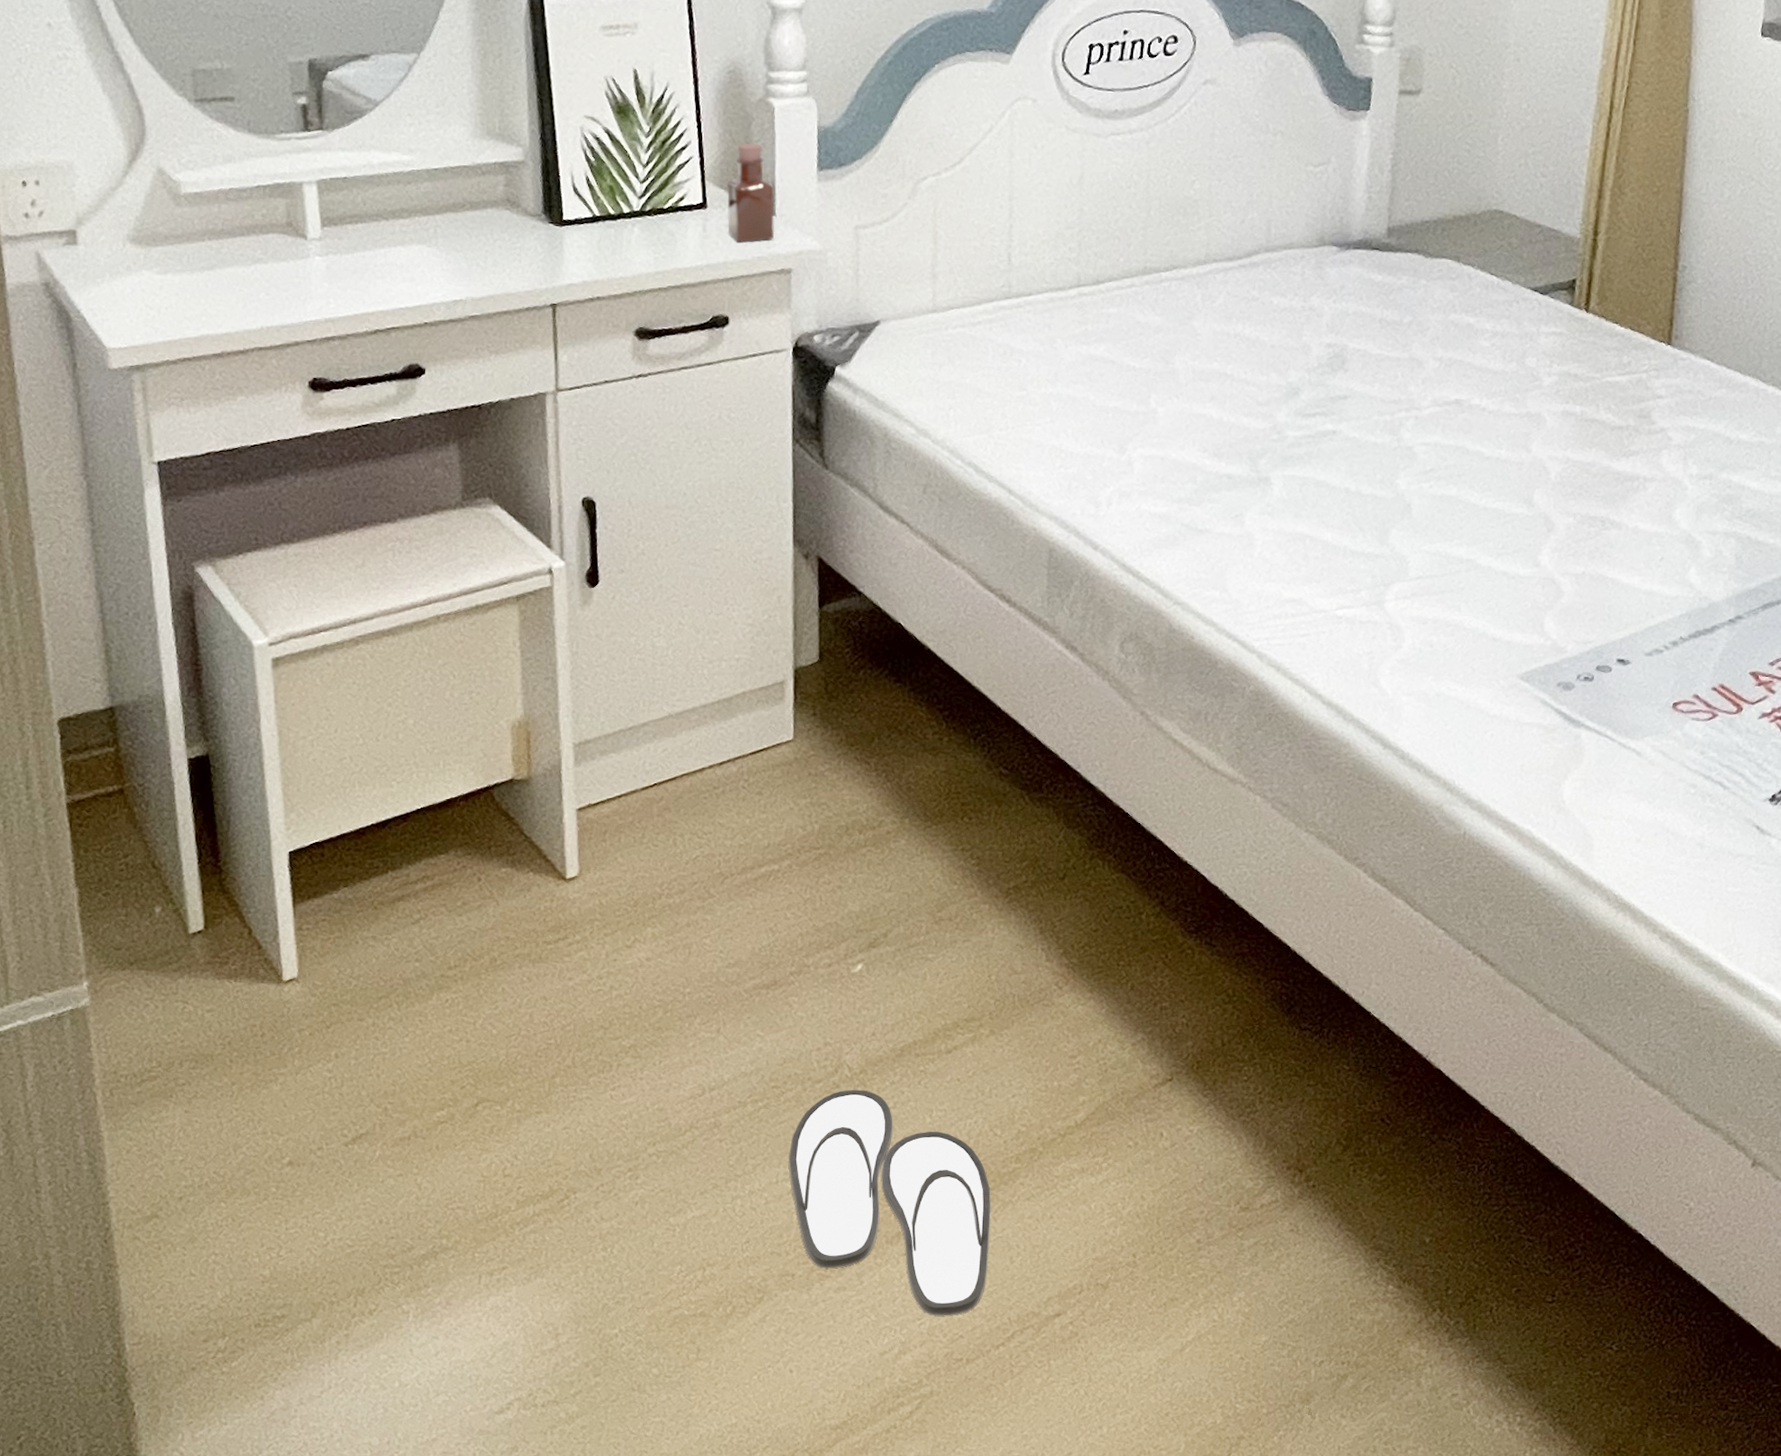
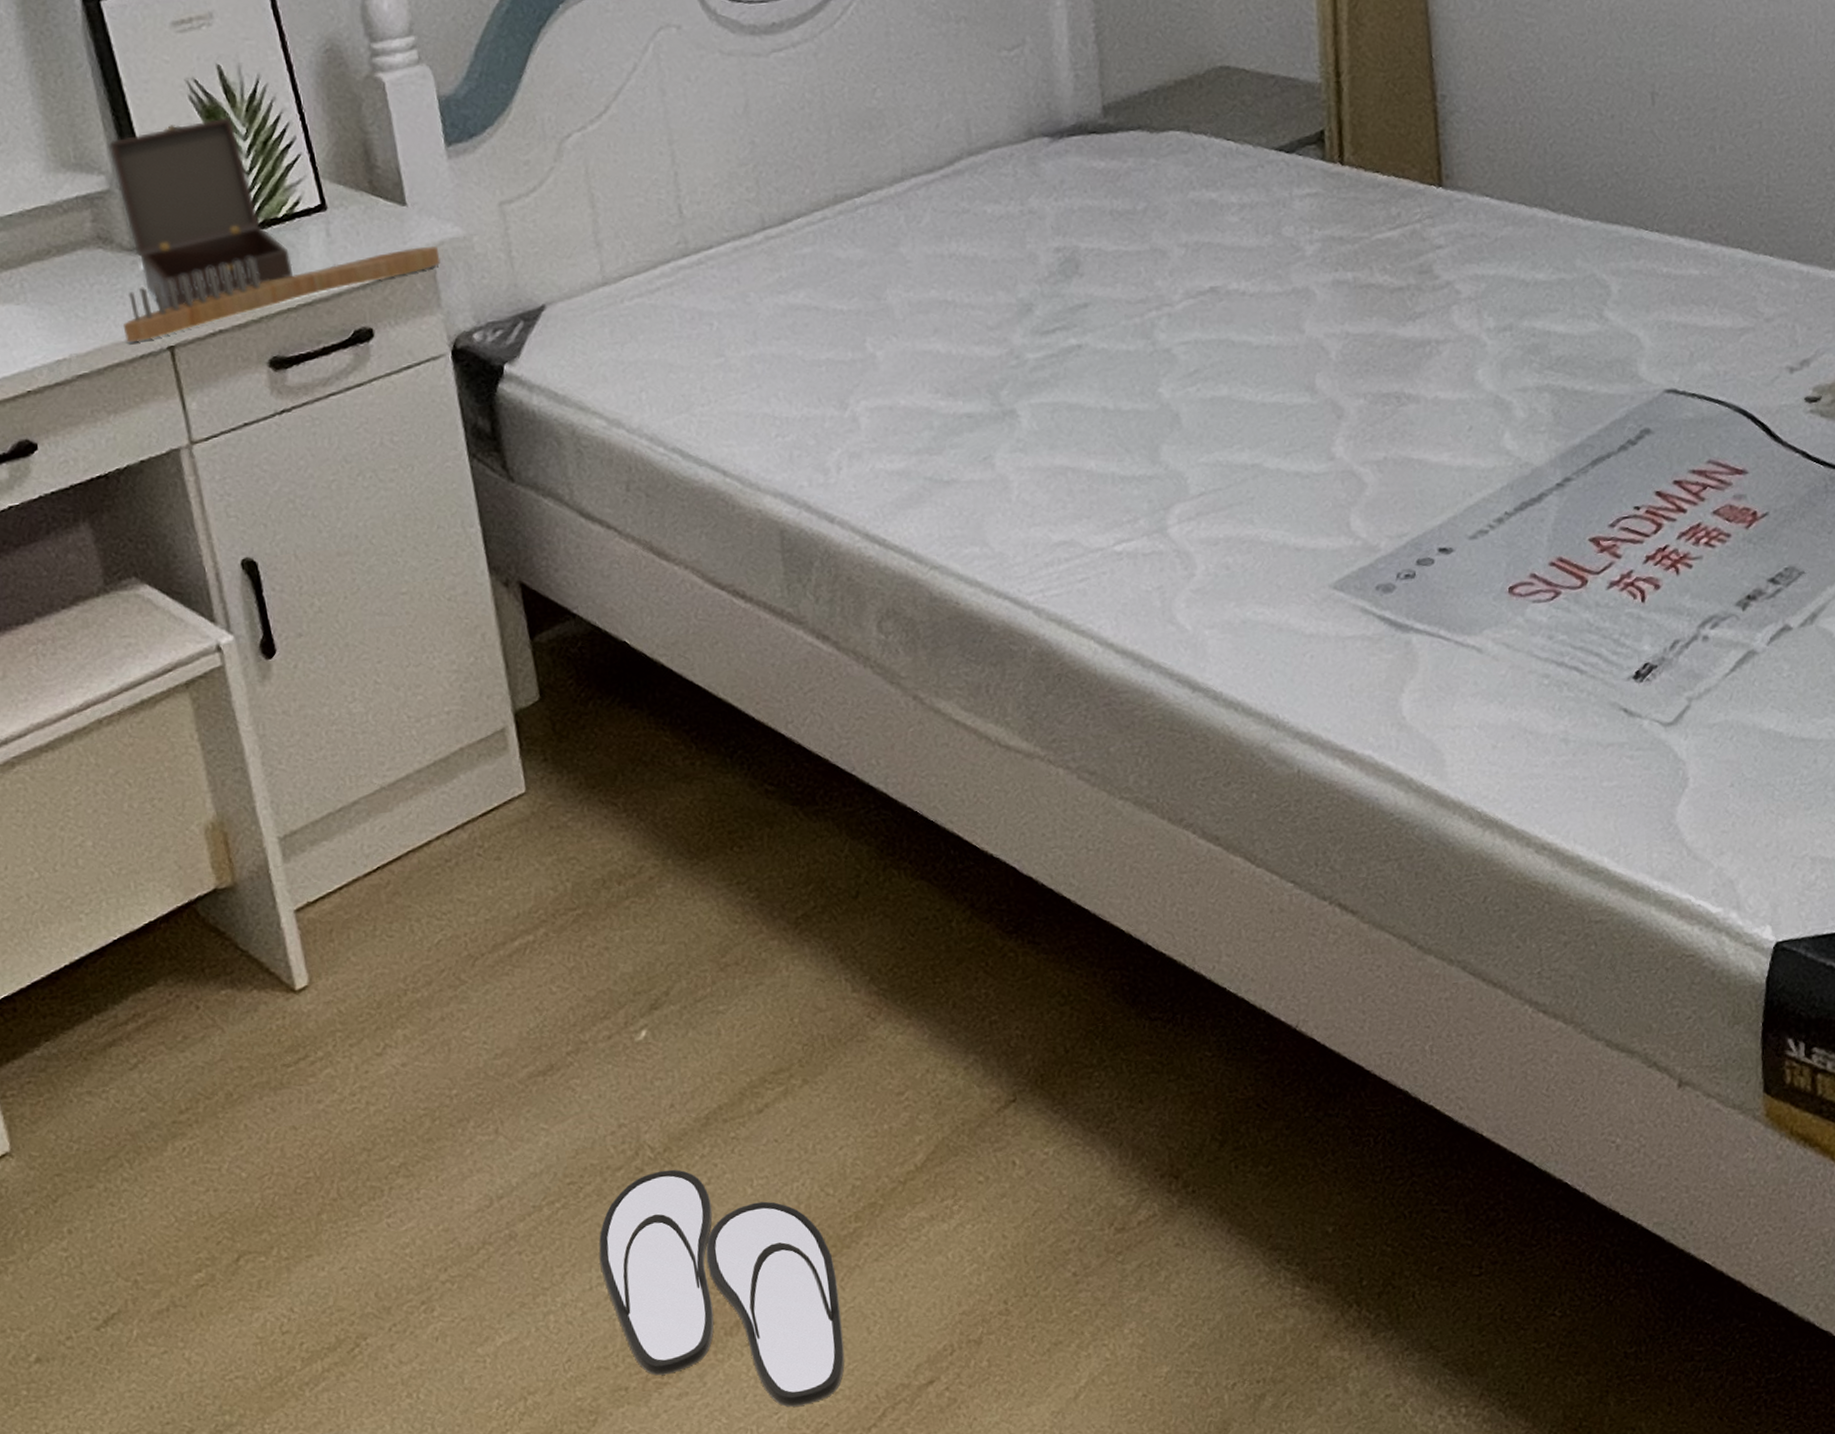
wire brush: none [515,238,797,296] -> present [122,246,441,342]
jewelry box: none [530,114,669,271] -> present [109,117,293,309]
perfume bottle: present [726,142,775,242] -> none [344,126,409,241]

